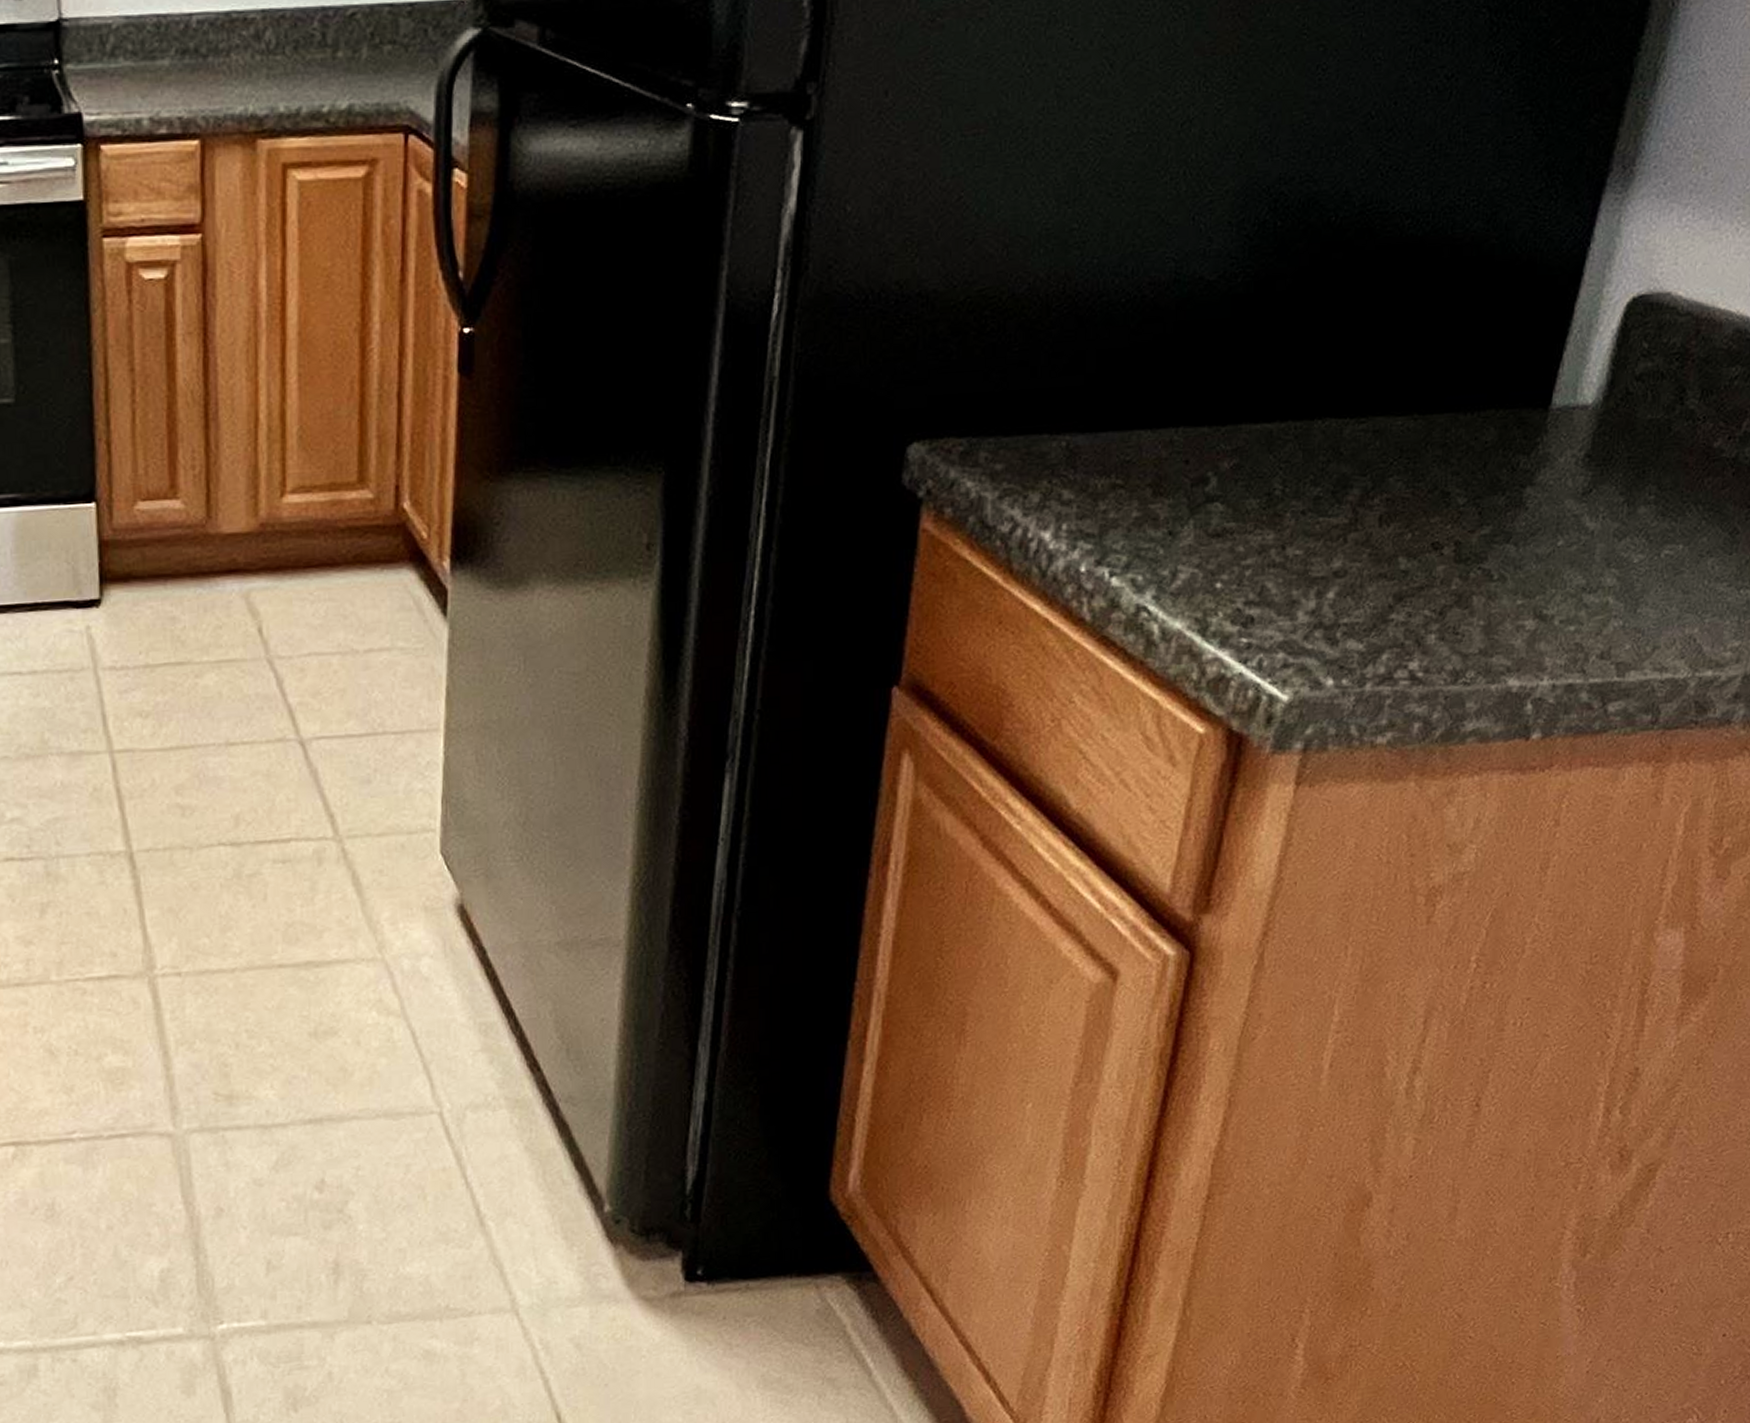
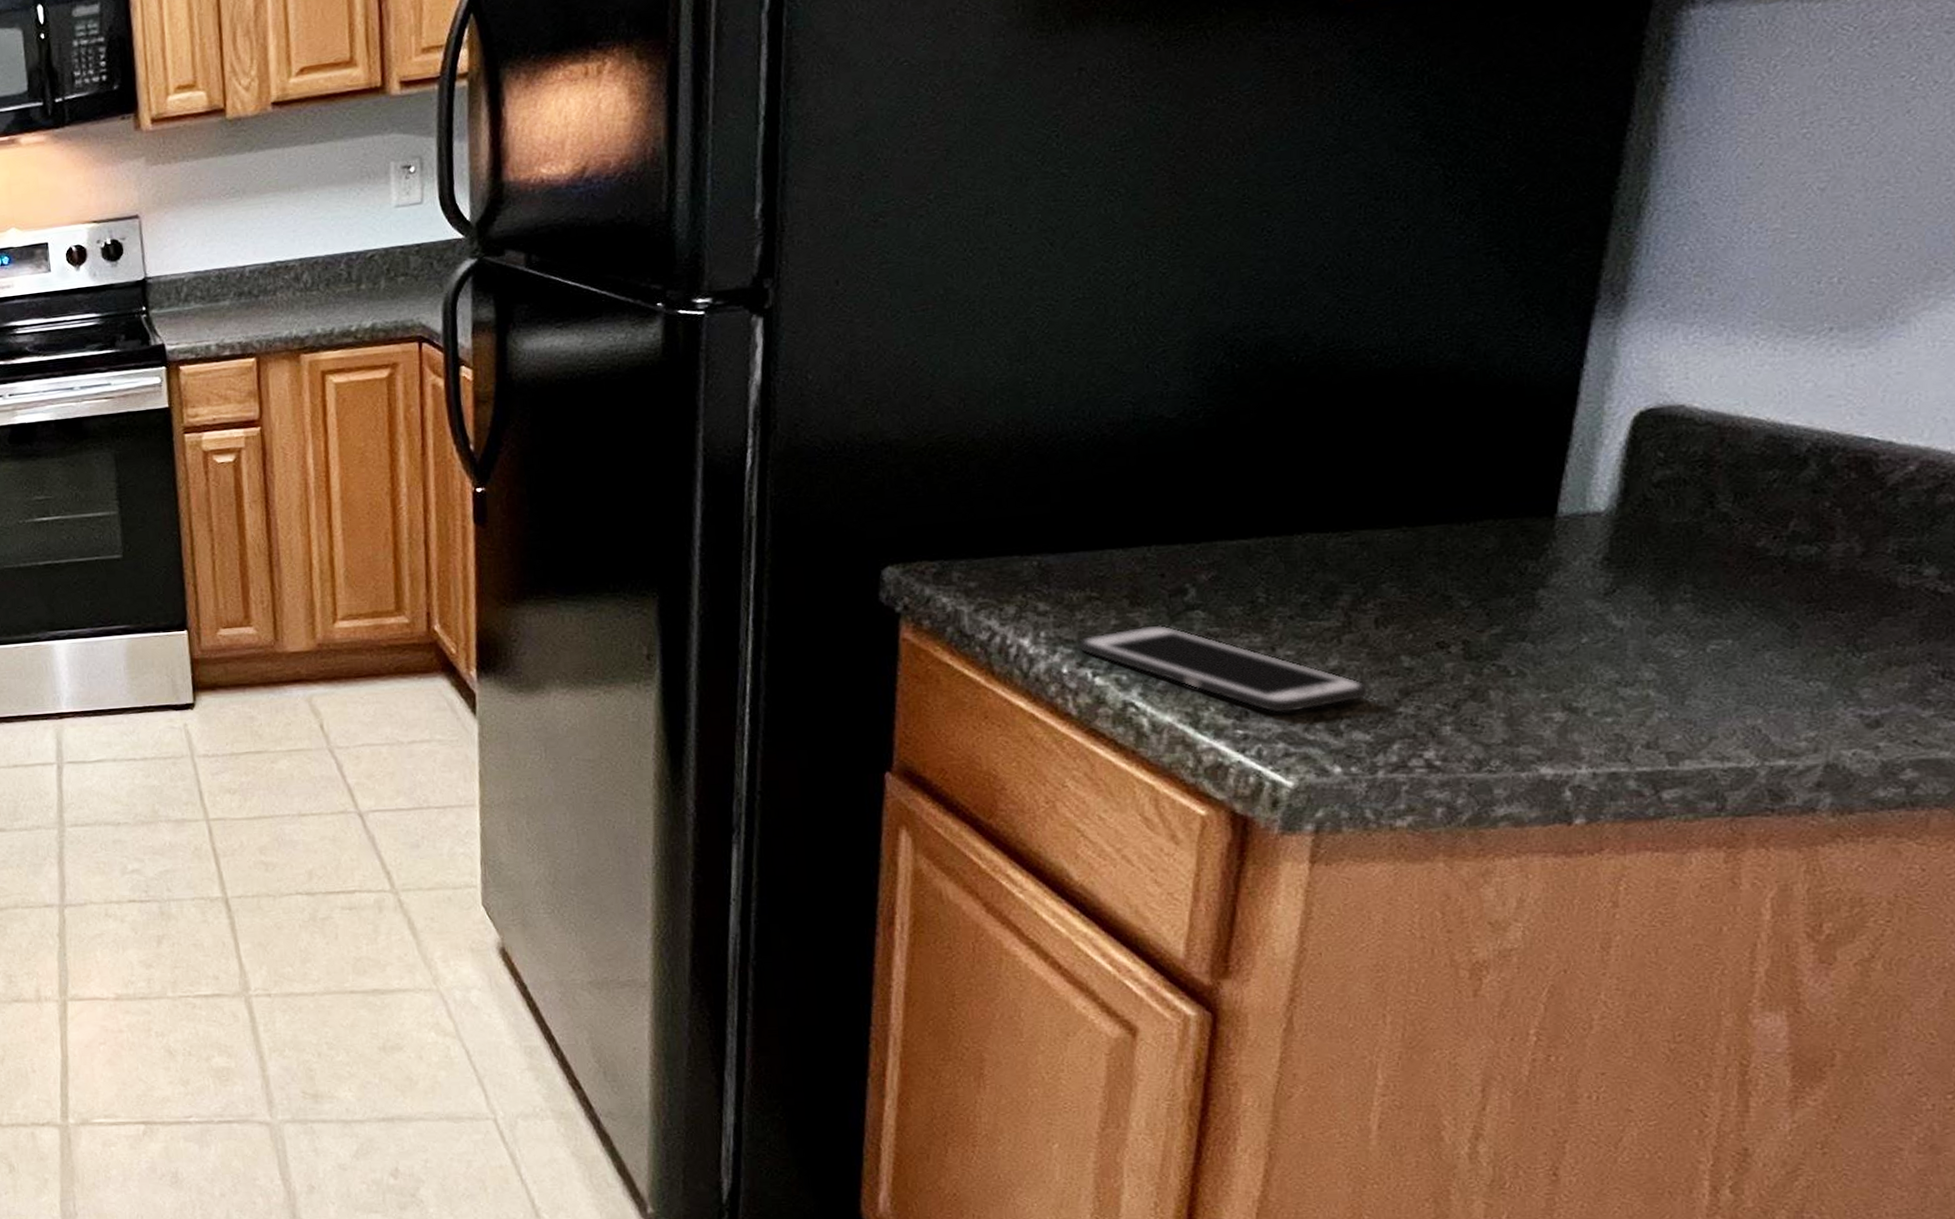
cell phone: none [1098,517,1367,620] -> present [1078,624,1369,714]

